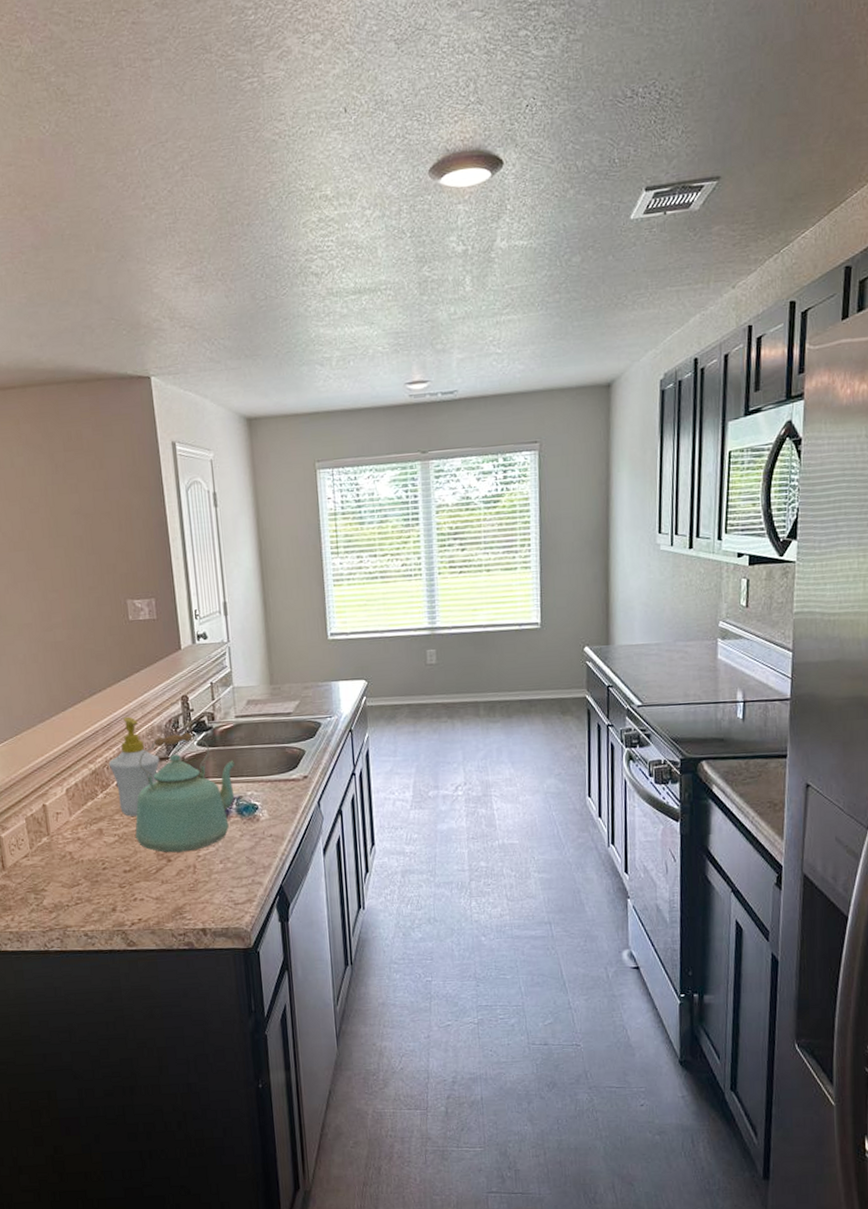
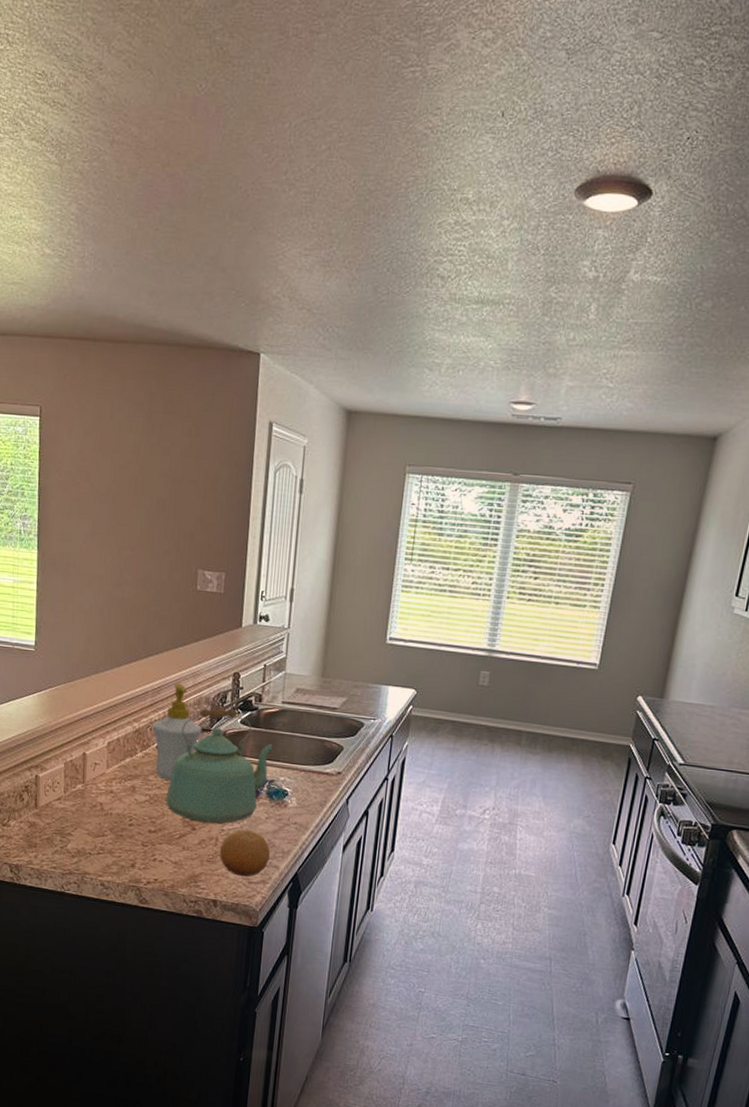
fruit: none [199,851,252,900] -> present [219,829,271,877]

